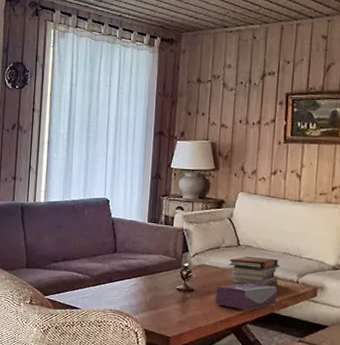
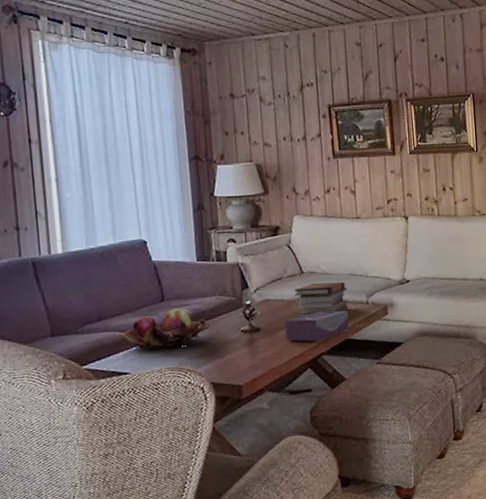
fruit basket: none [77,260,151,293] -> present [120,308,210,350]

